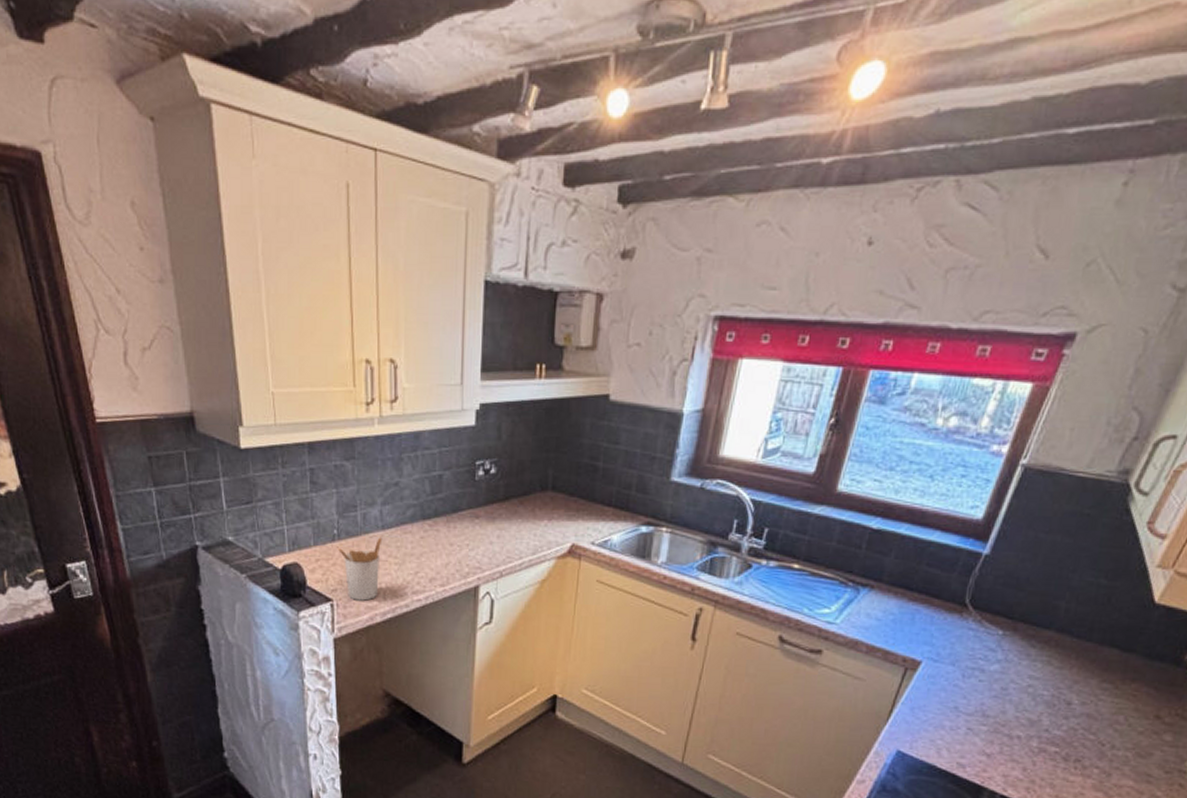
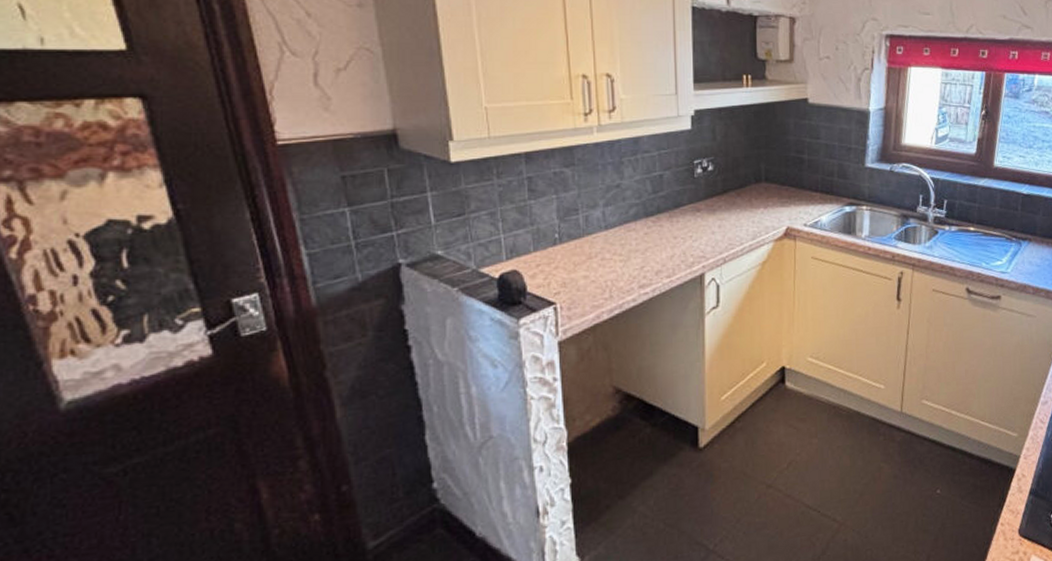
utensil holder: present [337,537,383,601] -> none [559,237,606,301]

